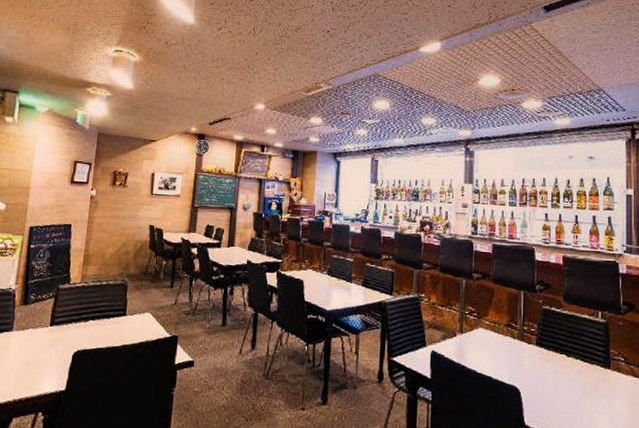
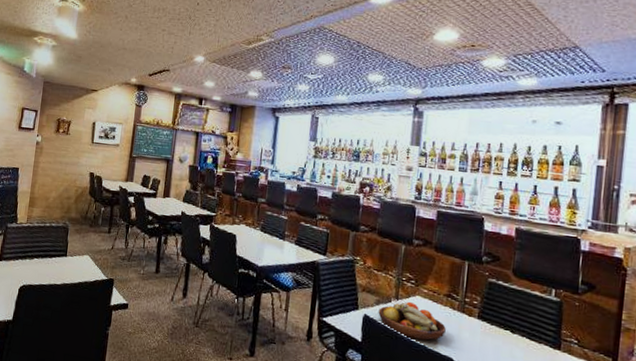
fruit bowl: none [445,334,508,371] -> present [378,301,446,341]

